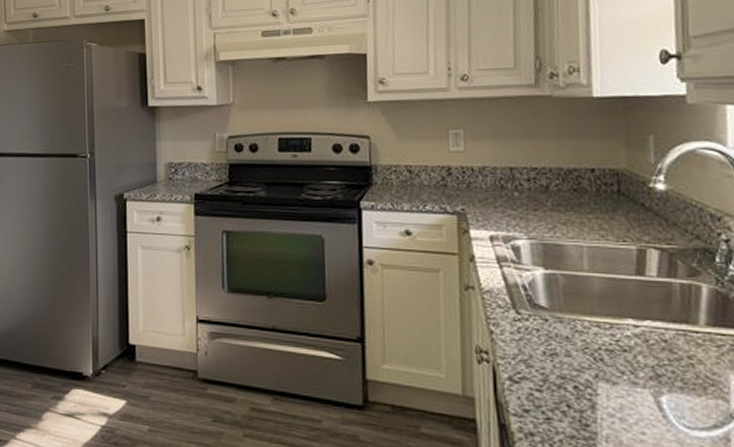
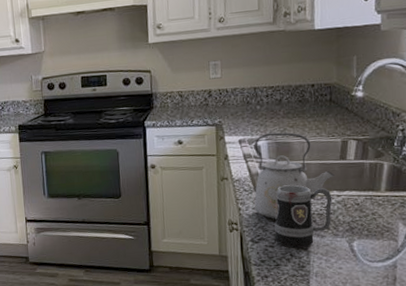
kettle: none [511,230,629,353] -> present [254,132,335,221]
mug: none [542,304,627,397] -> present [274,184,333,248]

